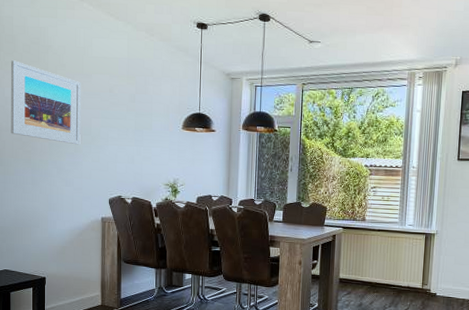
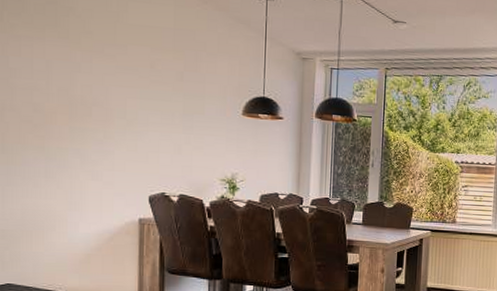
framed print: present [10,60,81,145] -> none [17,22,113,130]

